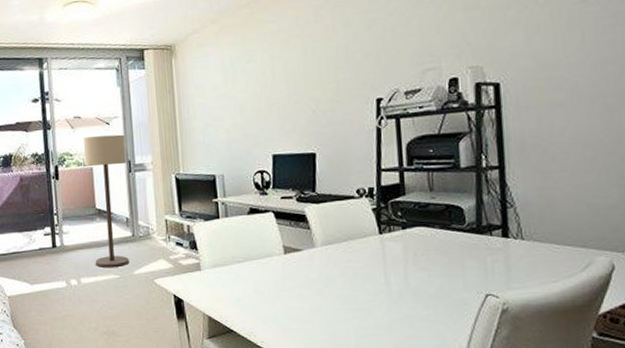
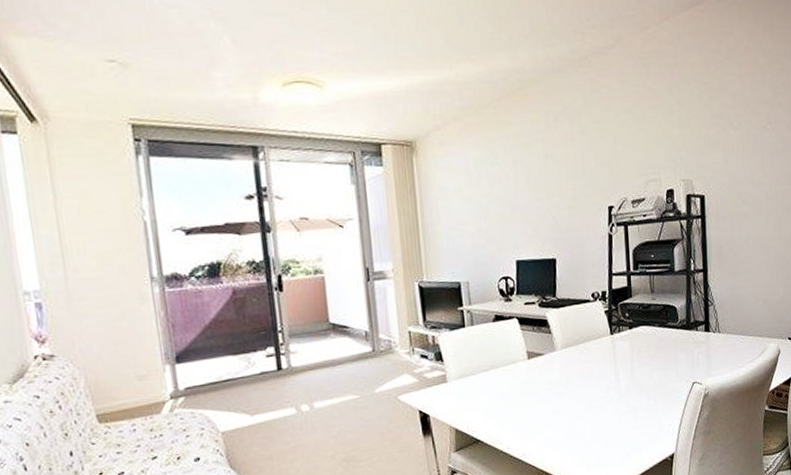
floor lamp: present [82,134,130,268] -> none [311,238,370,389]

